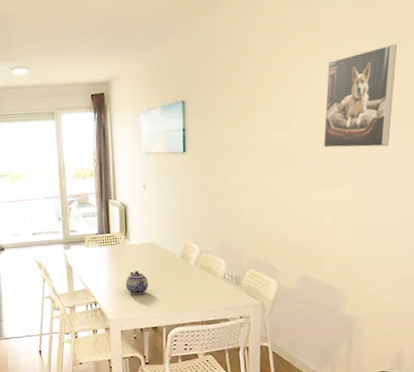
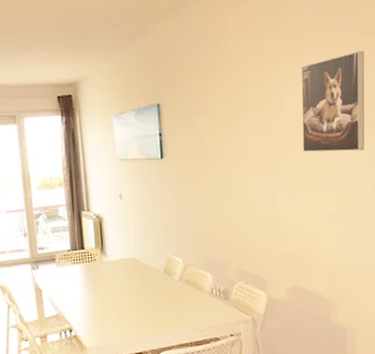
teapot: present [126,271,149,295] -> none [104,290,131,318]

